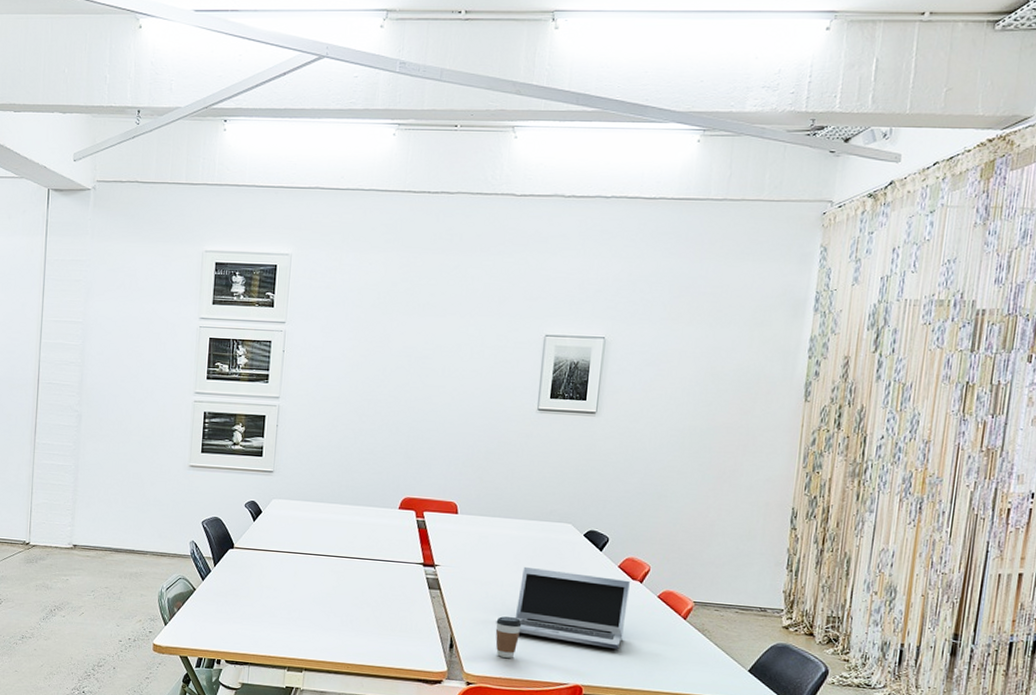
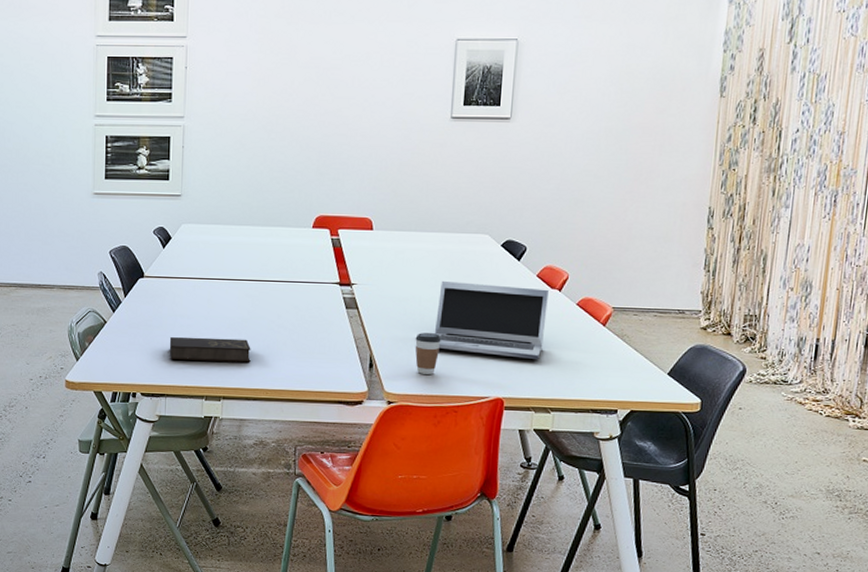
notebook: none [254,607,334,637] -> present [169,336,251,363]

